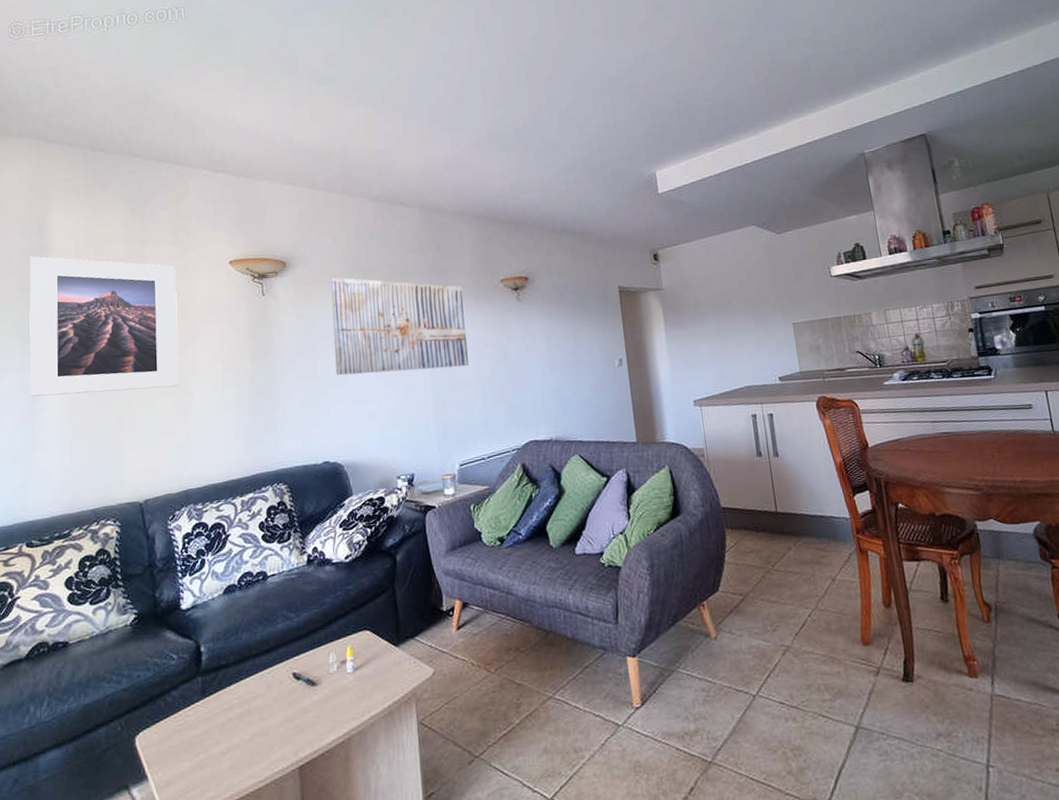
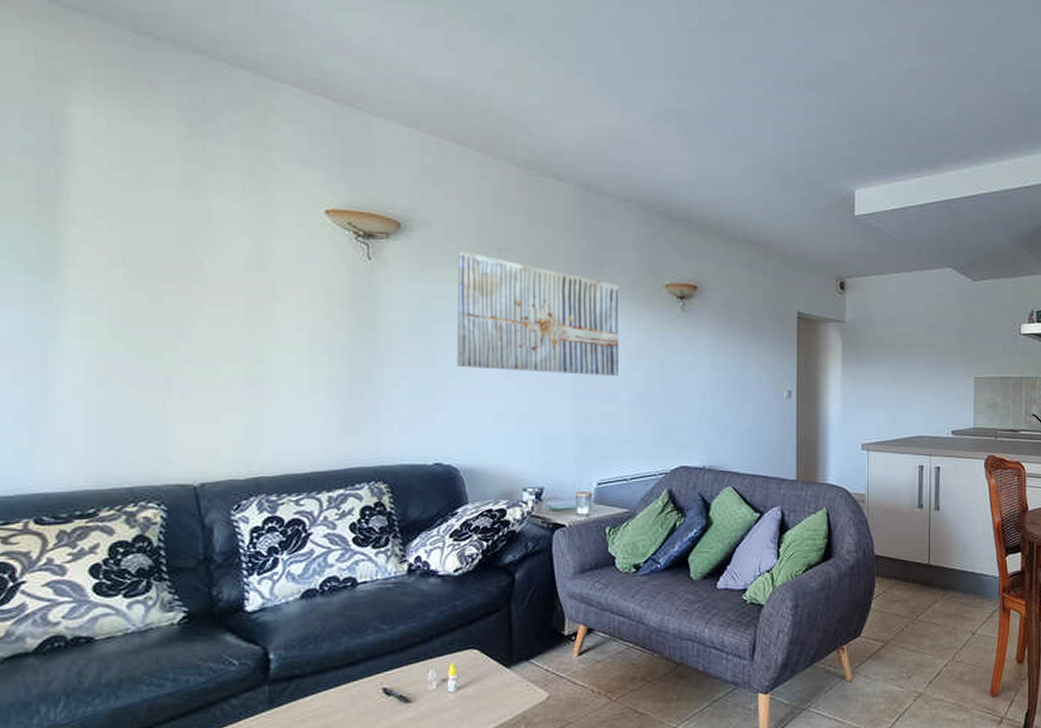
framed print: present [29,256,179,397] -> none [37,159,252,354]

